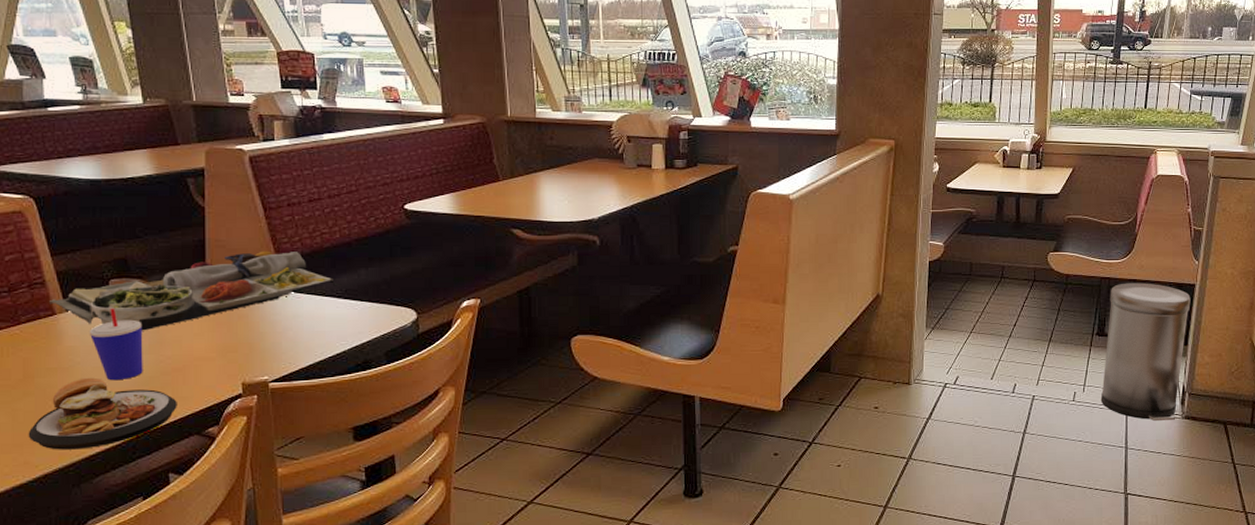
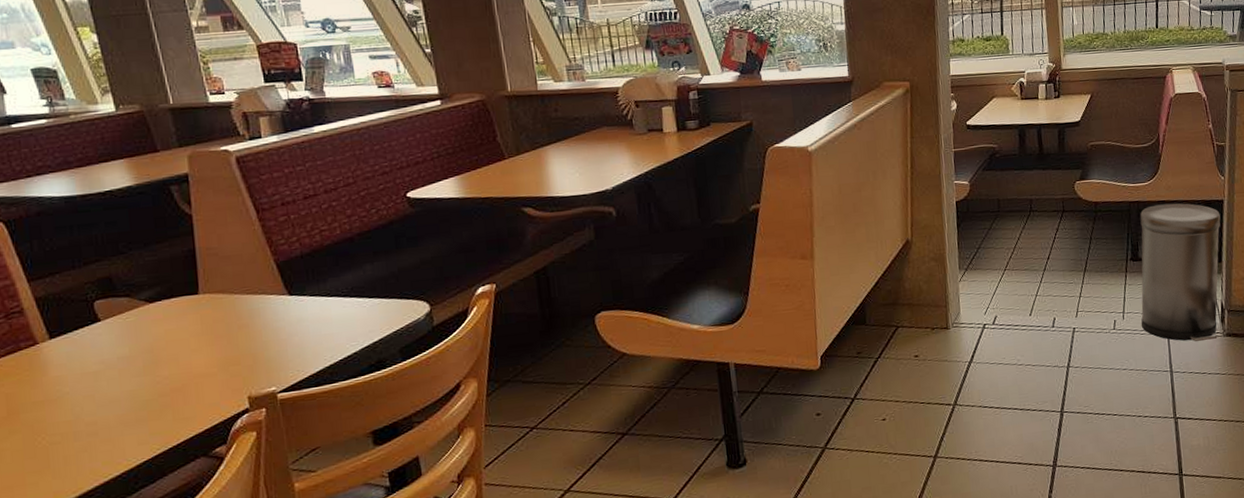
burger: present [28,377,177,450] -> none [17,407,180,489]
food tray: present [49,251,341,331] -> none [30,252,347,352]
beverage cup: present [90,308,143,381] -> none [77,330,139,408]

